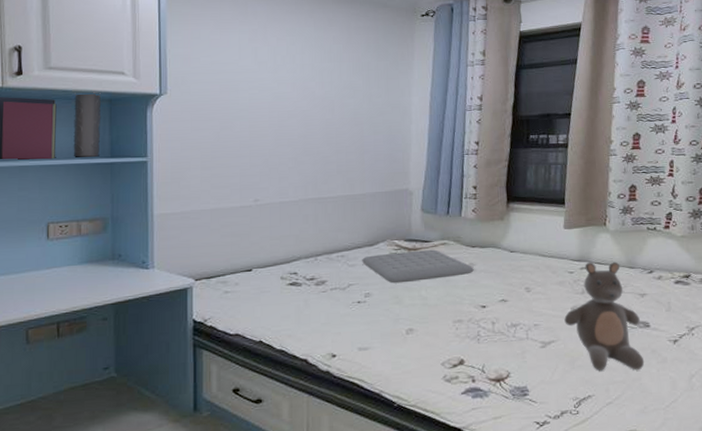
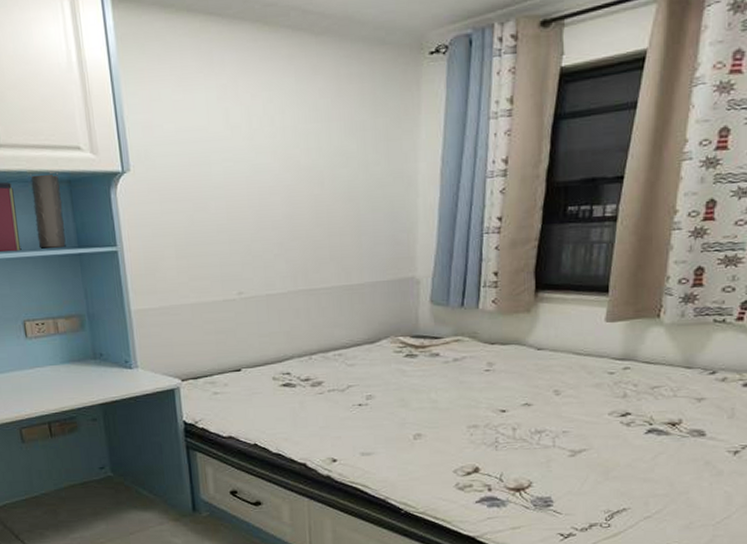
cushion: present [362,249,474,284] -> none [362,347,493,385]
teddy bear: present [564,261,645,371] -> none [599,360,695,484]

